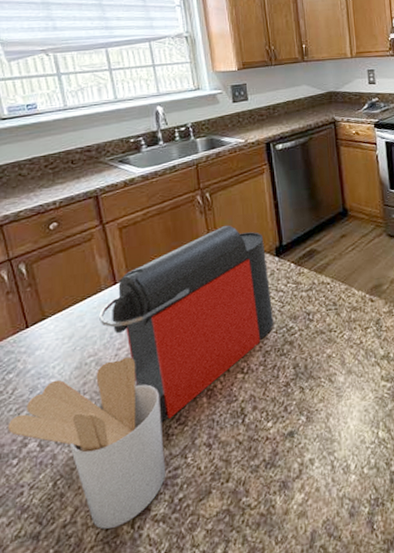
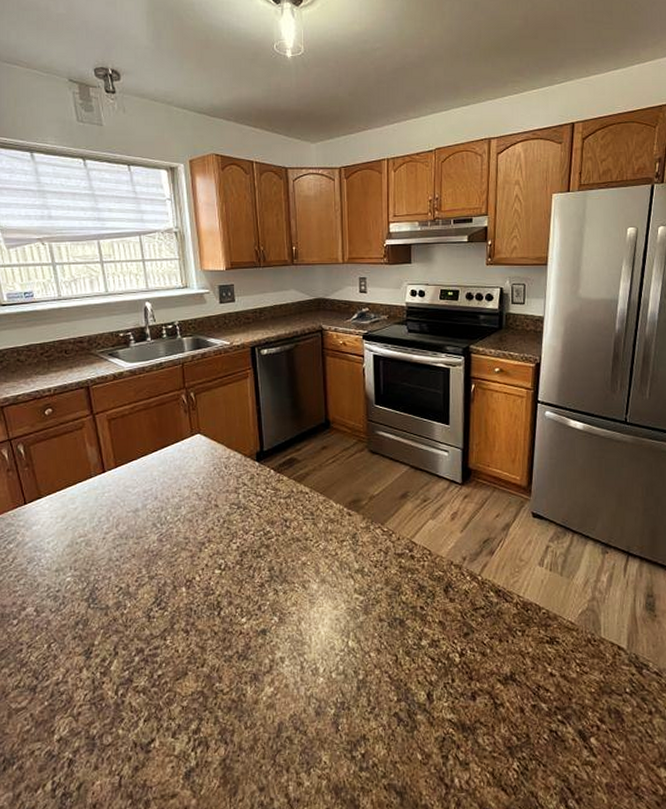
utensil holder: present [8,357,165,530] -> none [9,541,146,692]
coffee maker: present [98,225,274,422] -> none [88,426,252,605]

